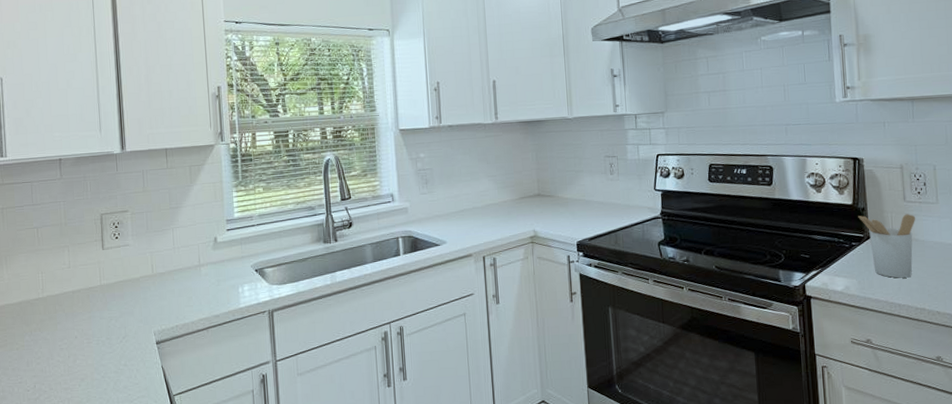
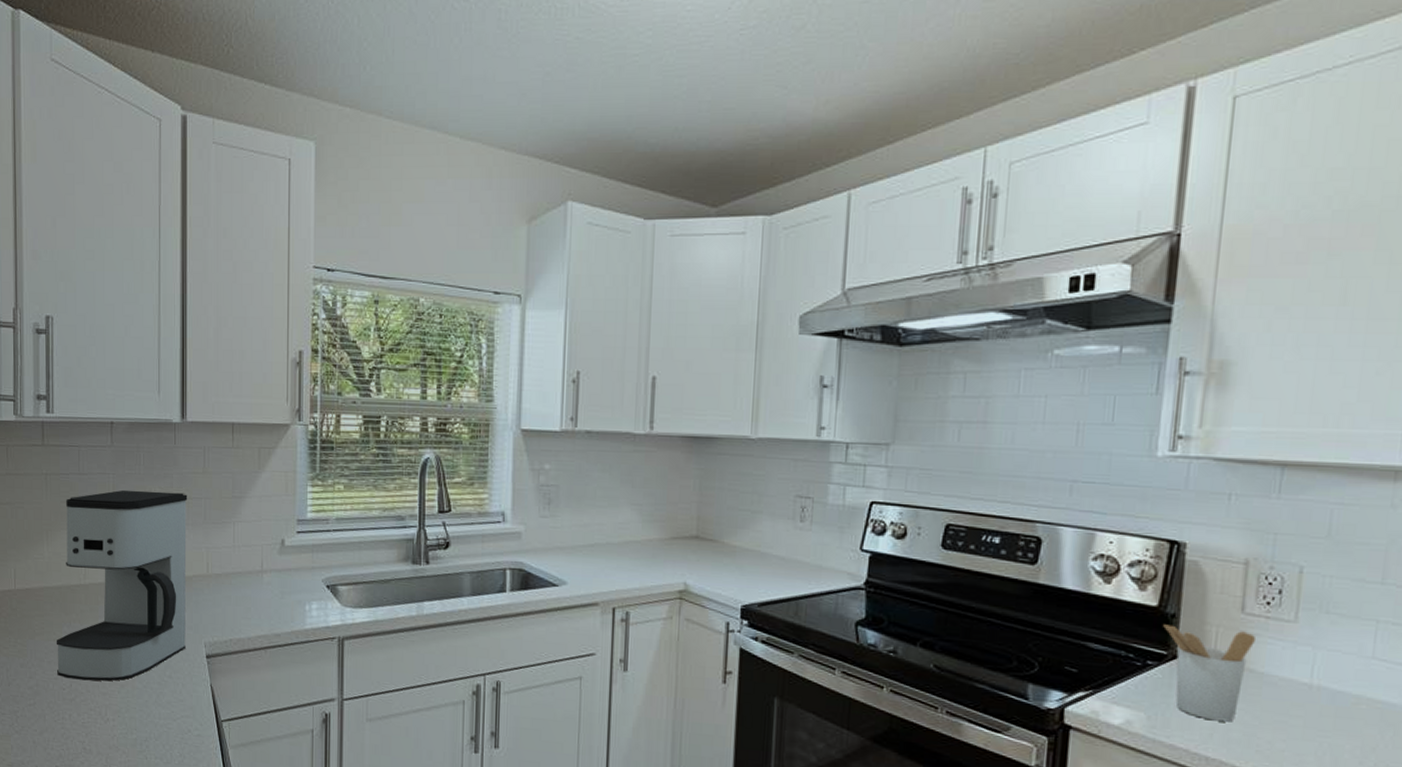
coffee maker: none [18,210,137,381] -> present [56,489,188,682]

